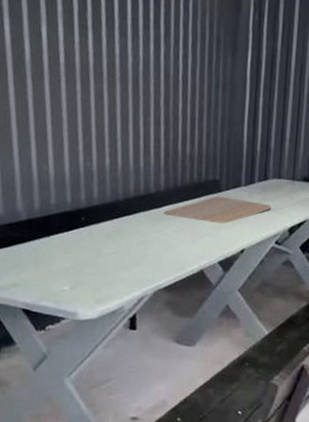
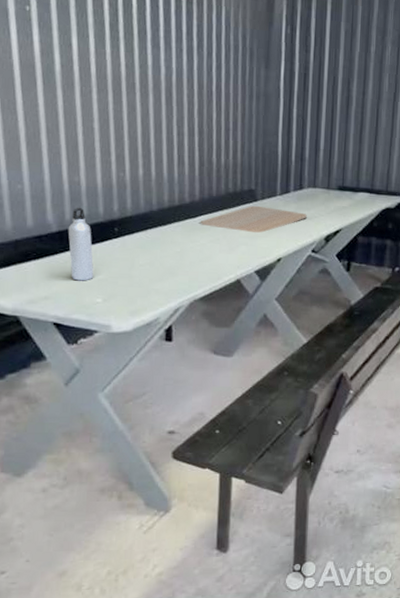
water bottle: none [36,197,62,269] -> present [68,208,94,281]

